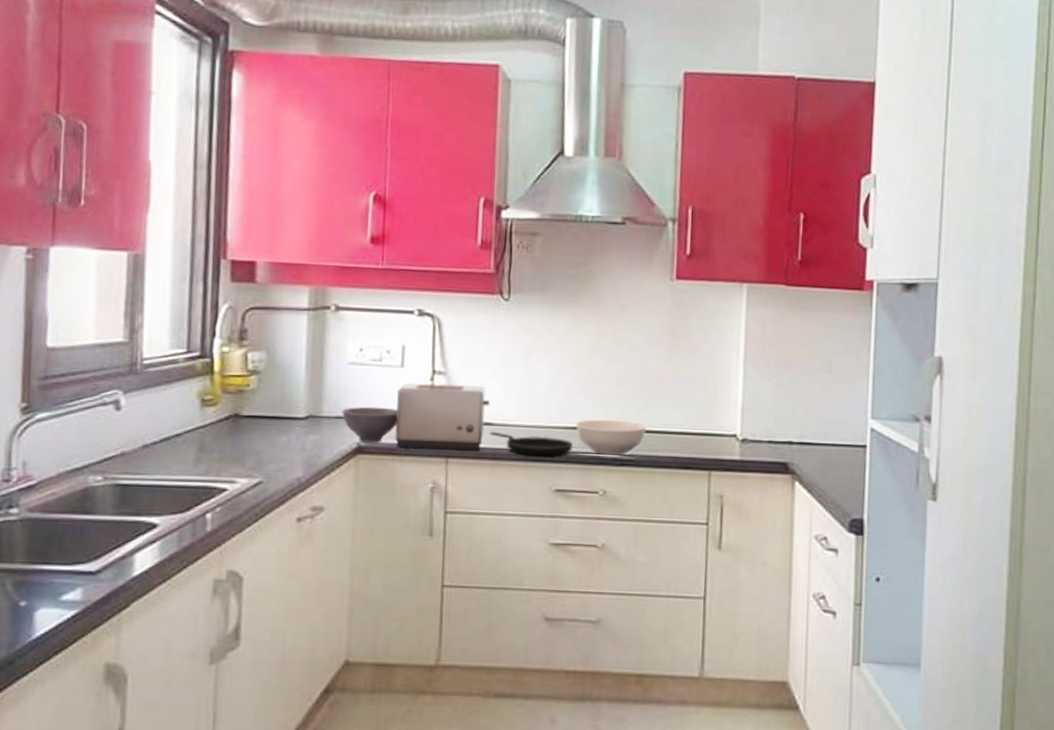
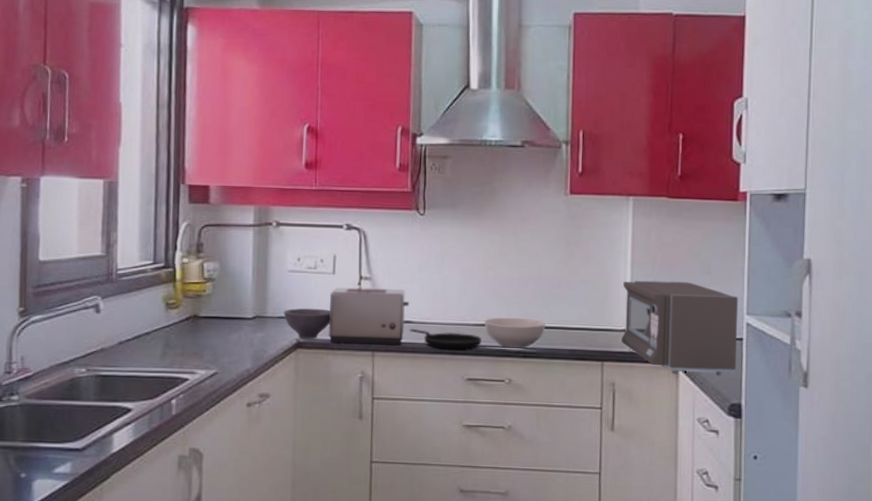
microwave: none [731,378,862,488] -> present [621,280,739,376]

